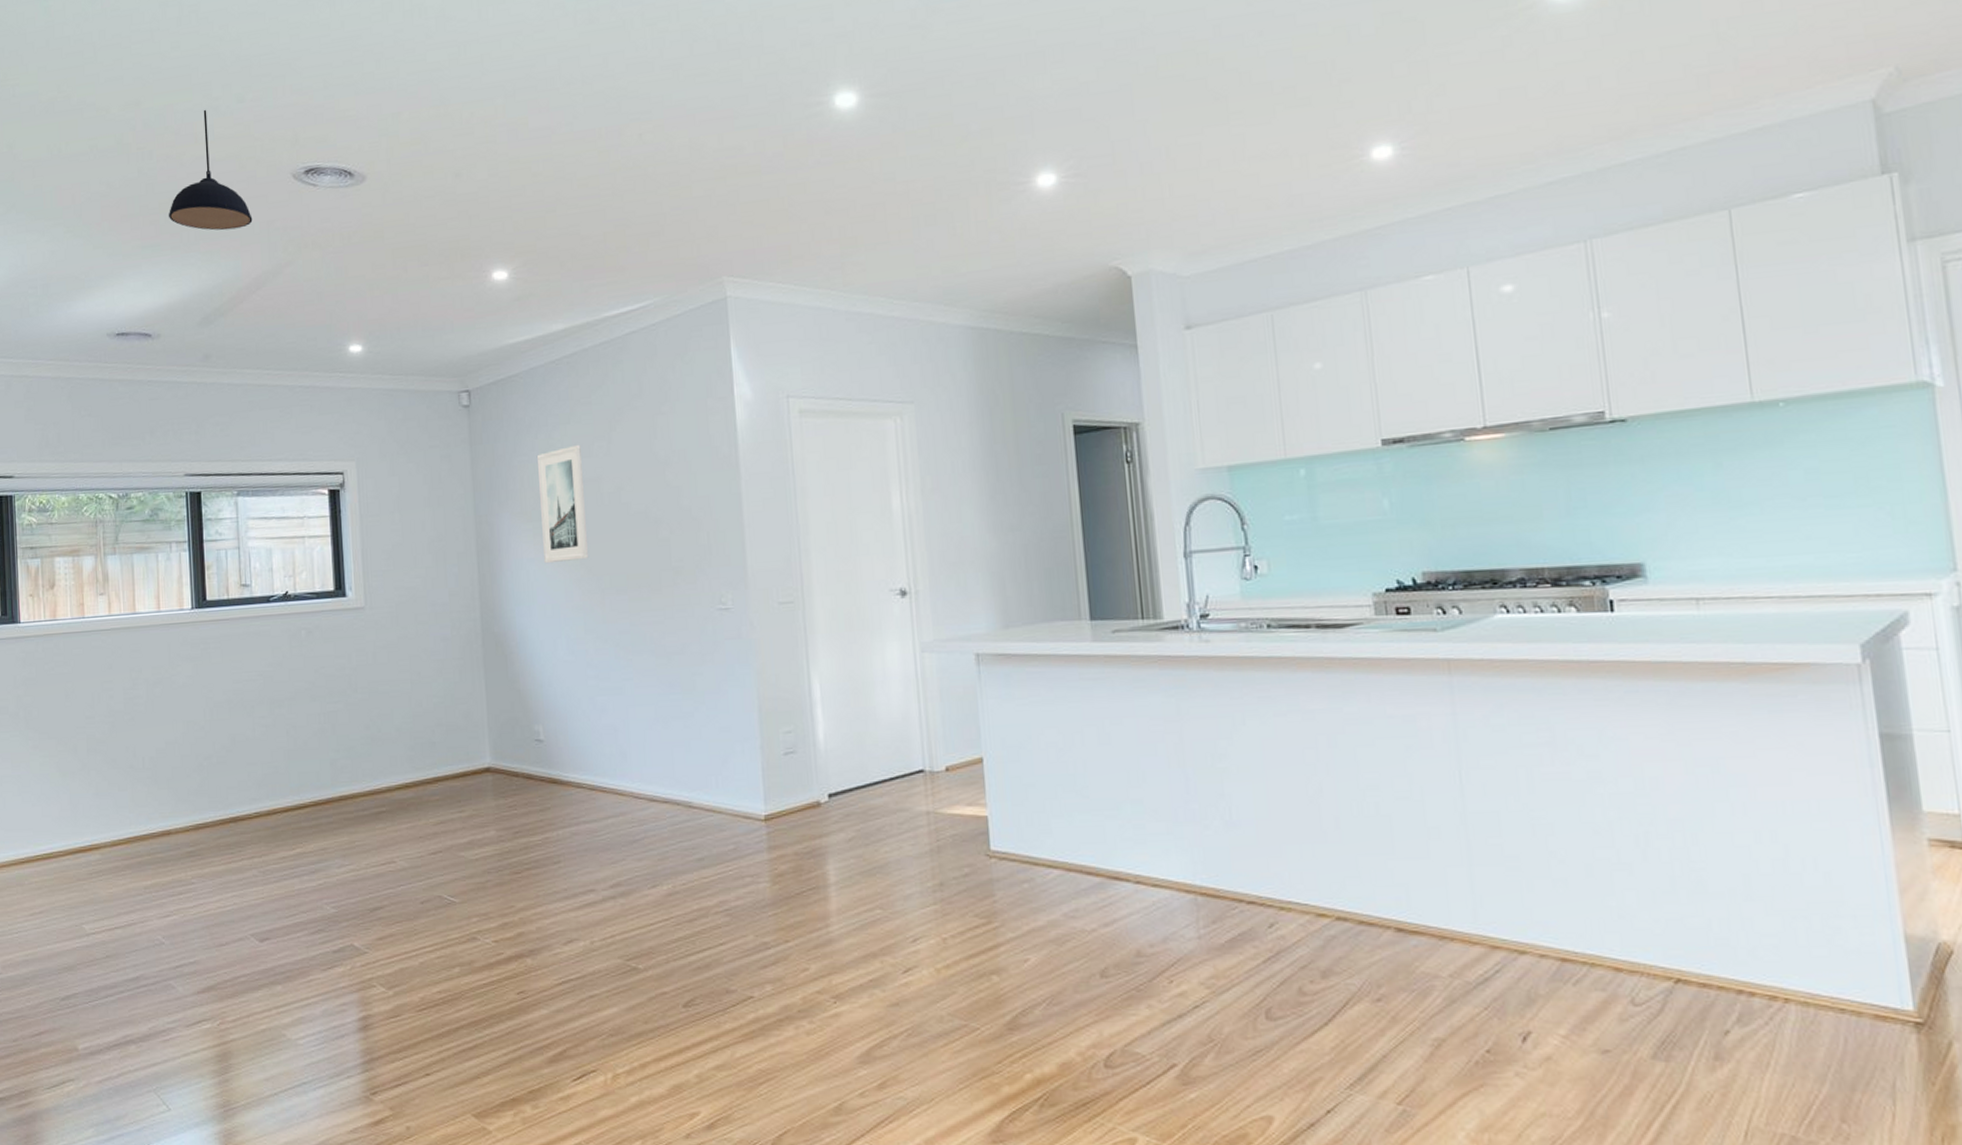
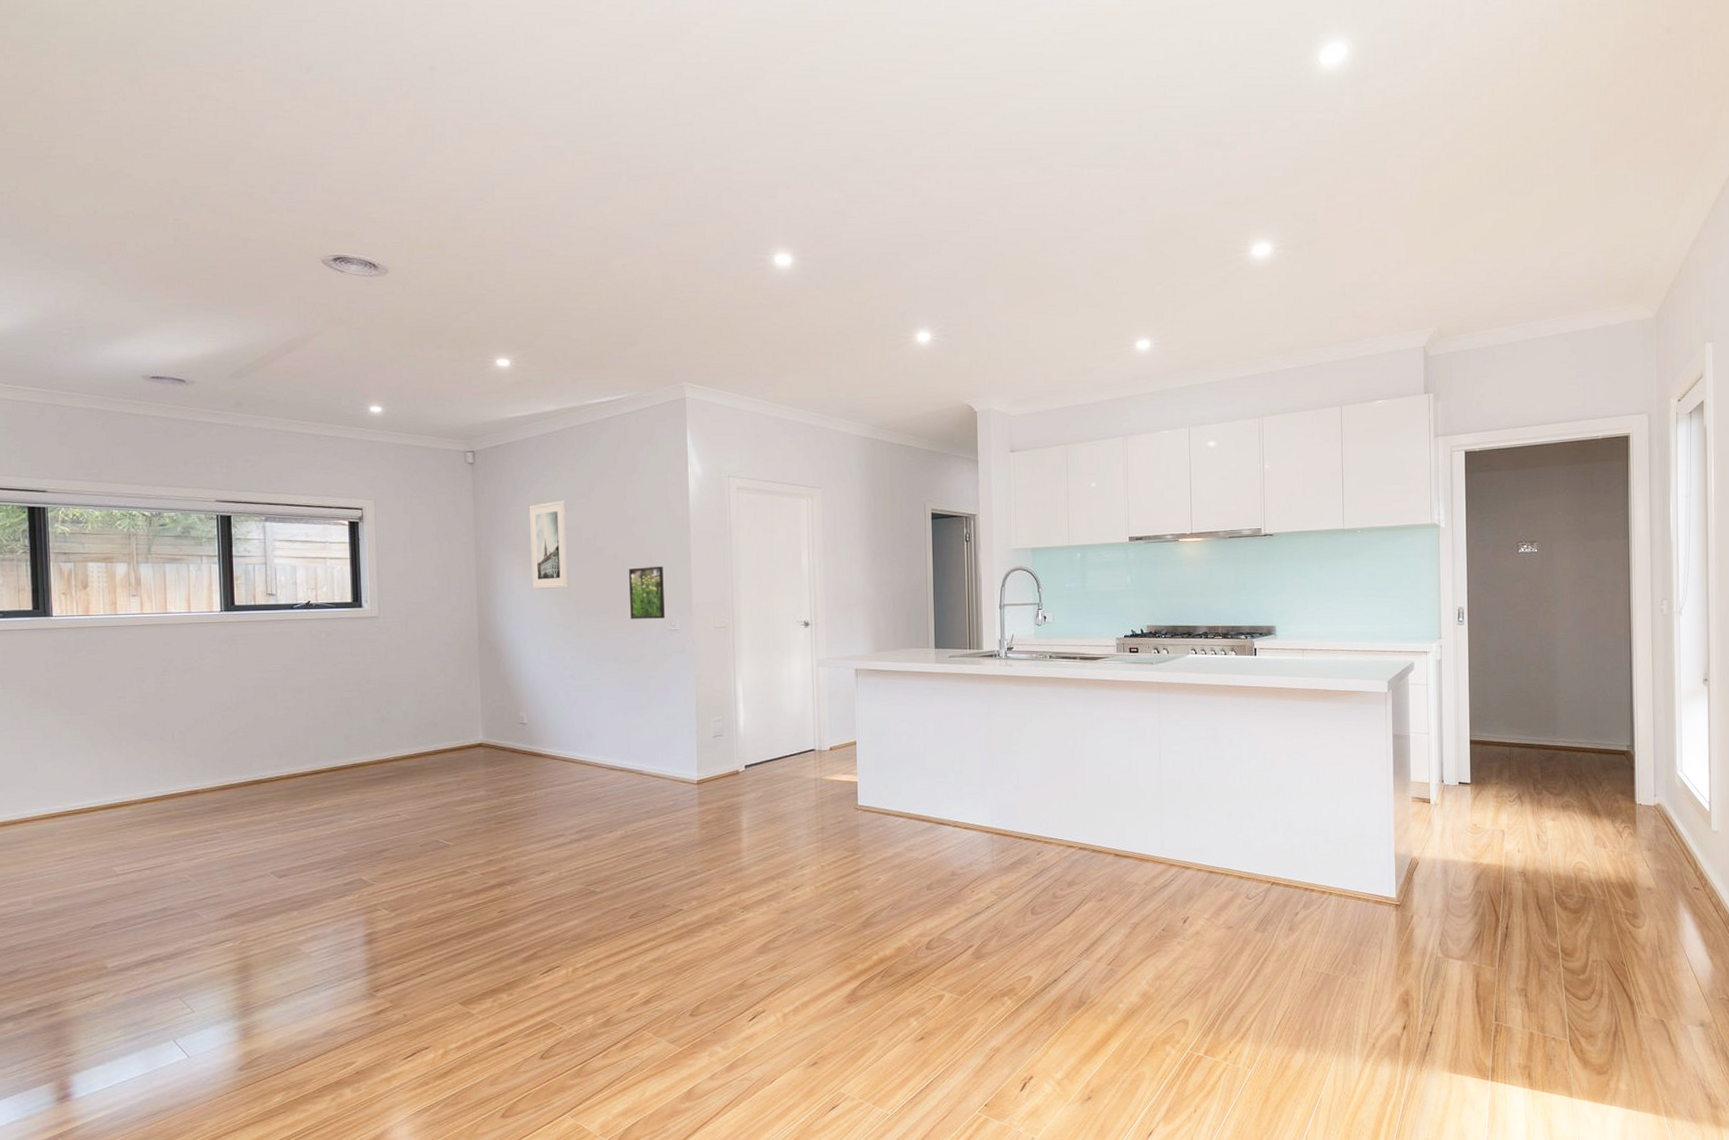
pendant light: present [168,109,253,231] -> none [203,194,284,300]
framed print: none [662,523,712,597] -> present [628,565,665,619]

